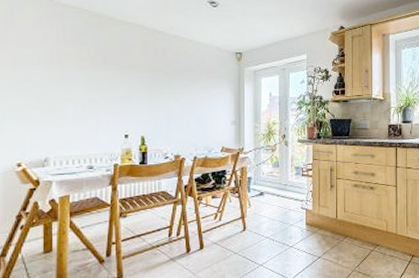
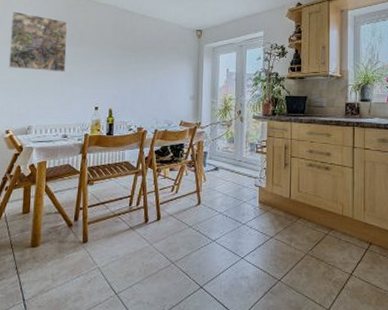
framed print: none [16,29,88,98] -> present [8,11,68,73]

